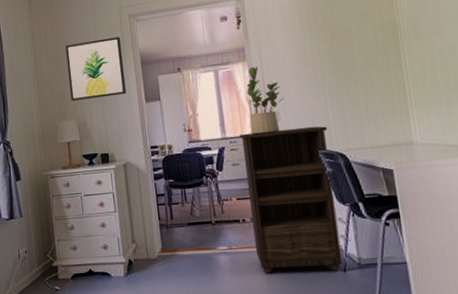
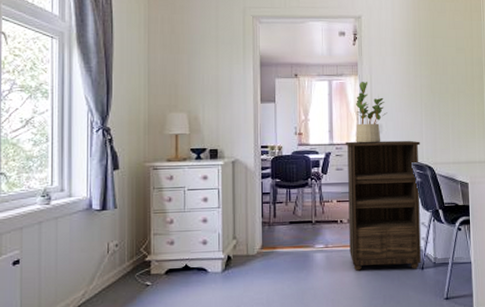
wall art: present [65,36,127,101] -> none [183,35,243,93]

